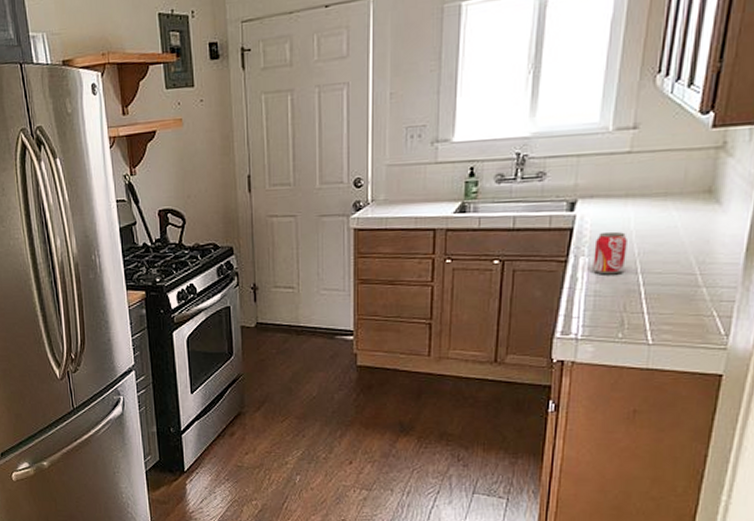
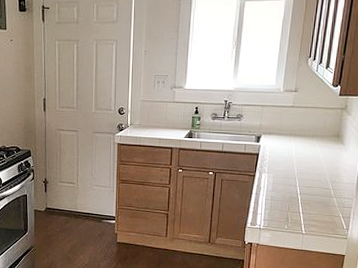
beverage can: present [593,231,627,275] -> none [270,157,291,186]

